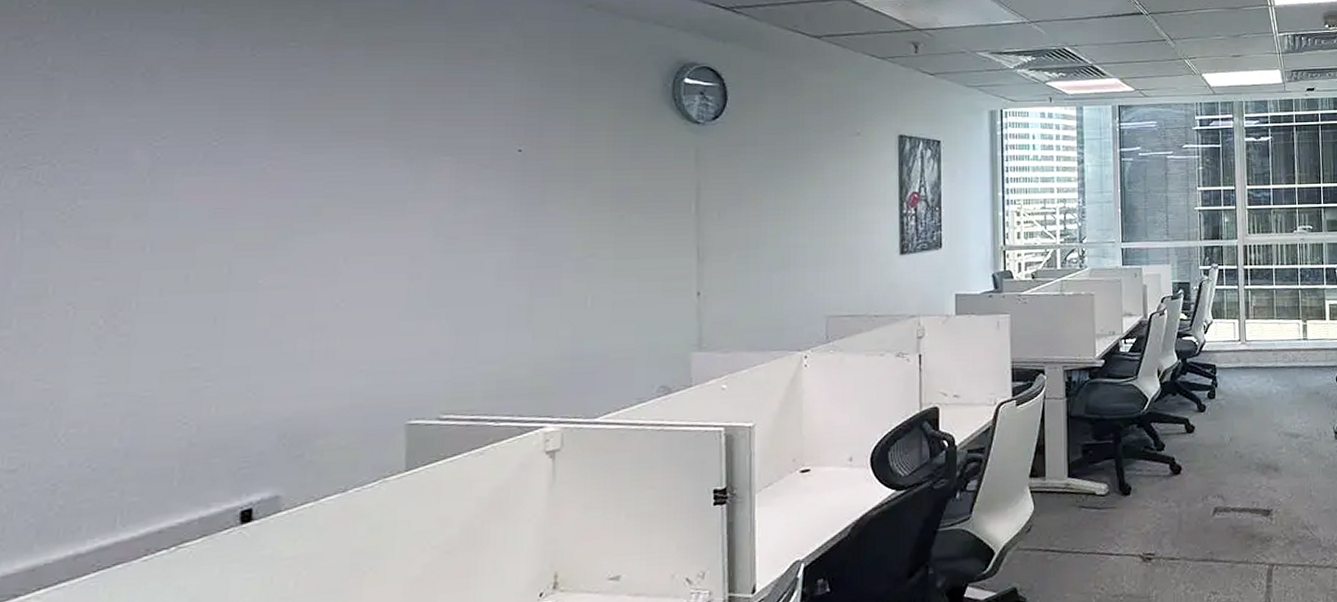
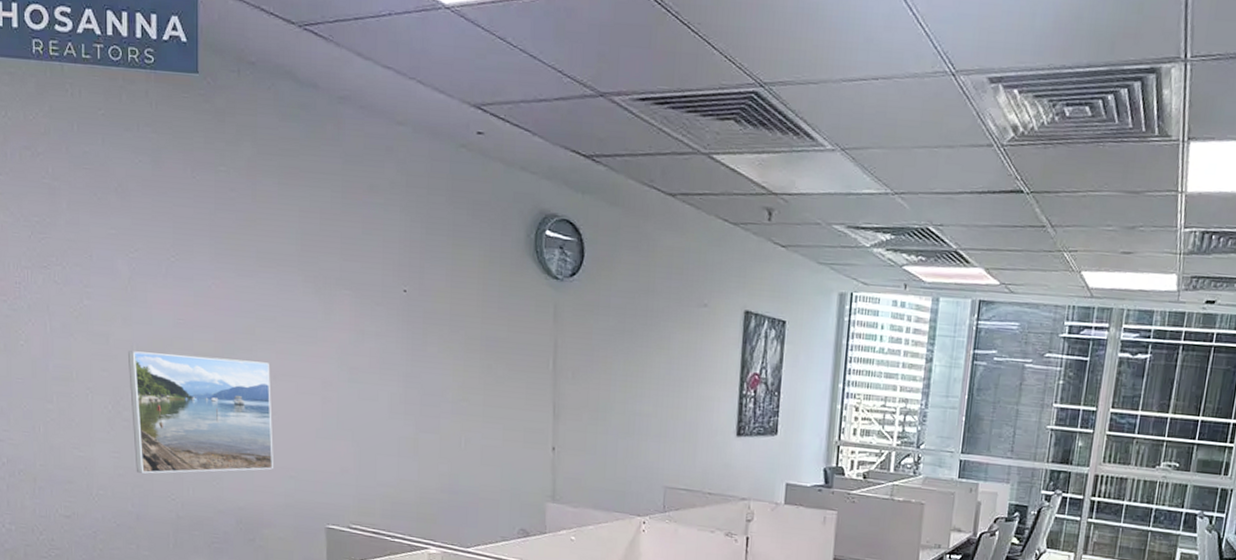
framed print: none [131,244,341,398] -> present [127,350,273,474]

